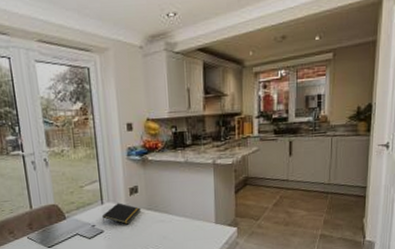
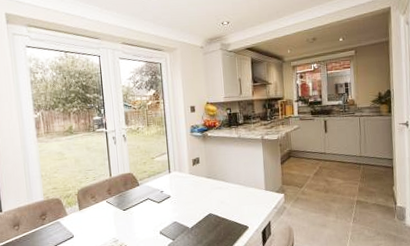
notepad: present [102,203,141,225] -> none [170,172,202,191]

